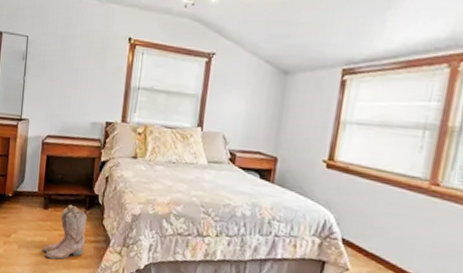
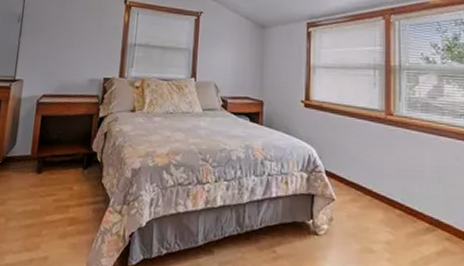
boots: present [42,204,87,260] -> none [34,165,85,230]

